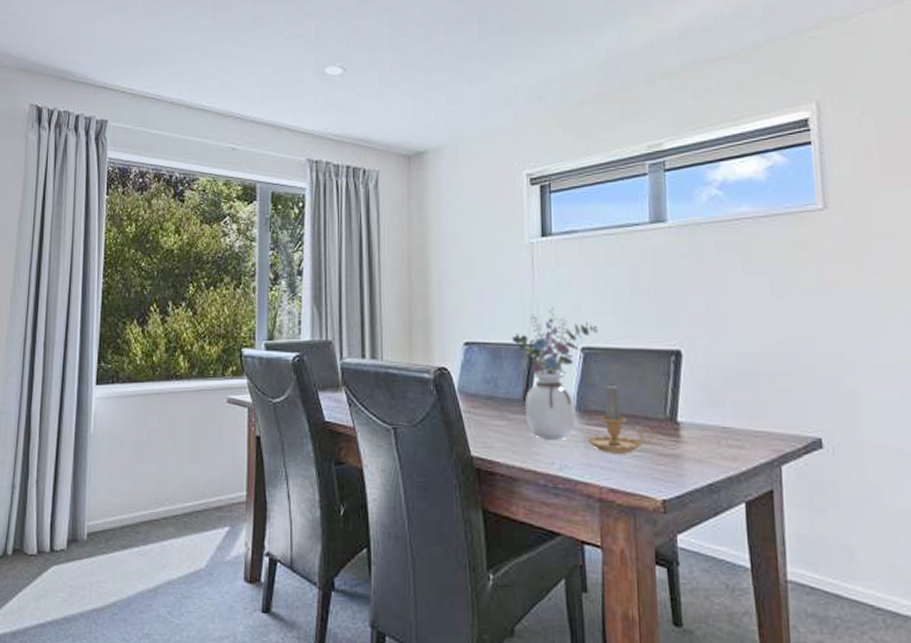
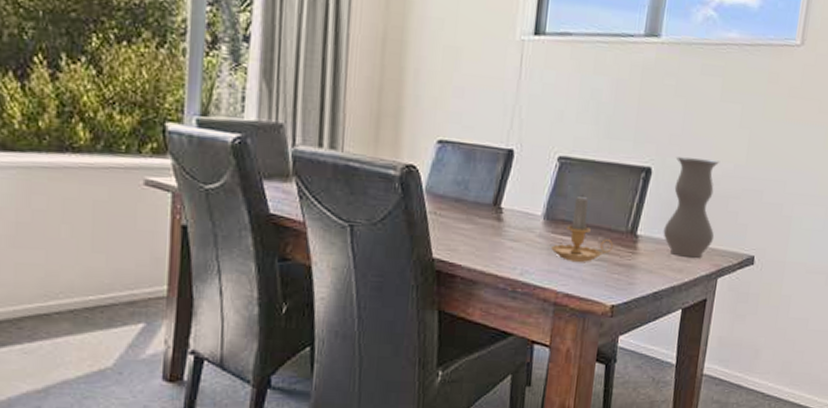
bouquet: present [512,307,599,441] -> none [489,112,578,247]
vase: none [705,337,768,445] -> present [663,157,720,259]

